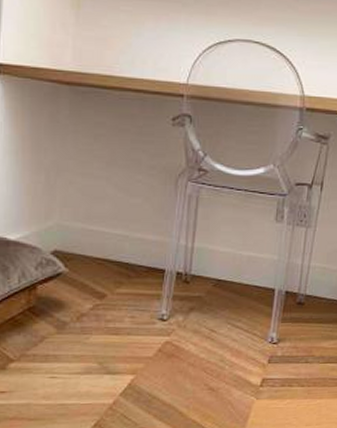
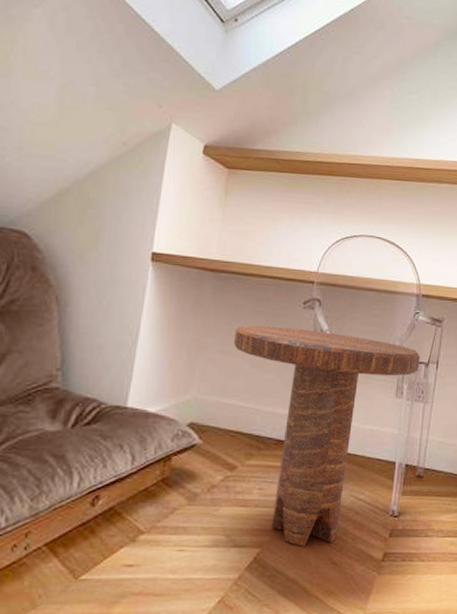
side table: none [97,144,303,373] -> present [234,325,420,546]

